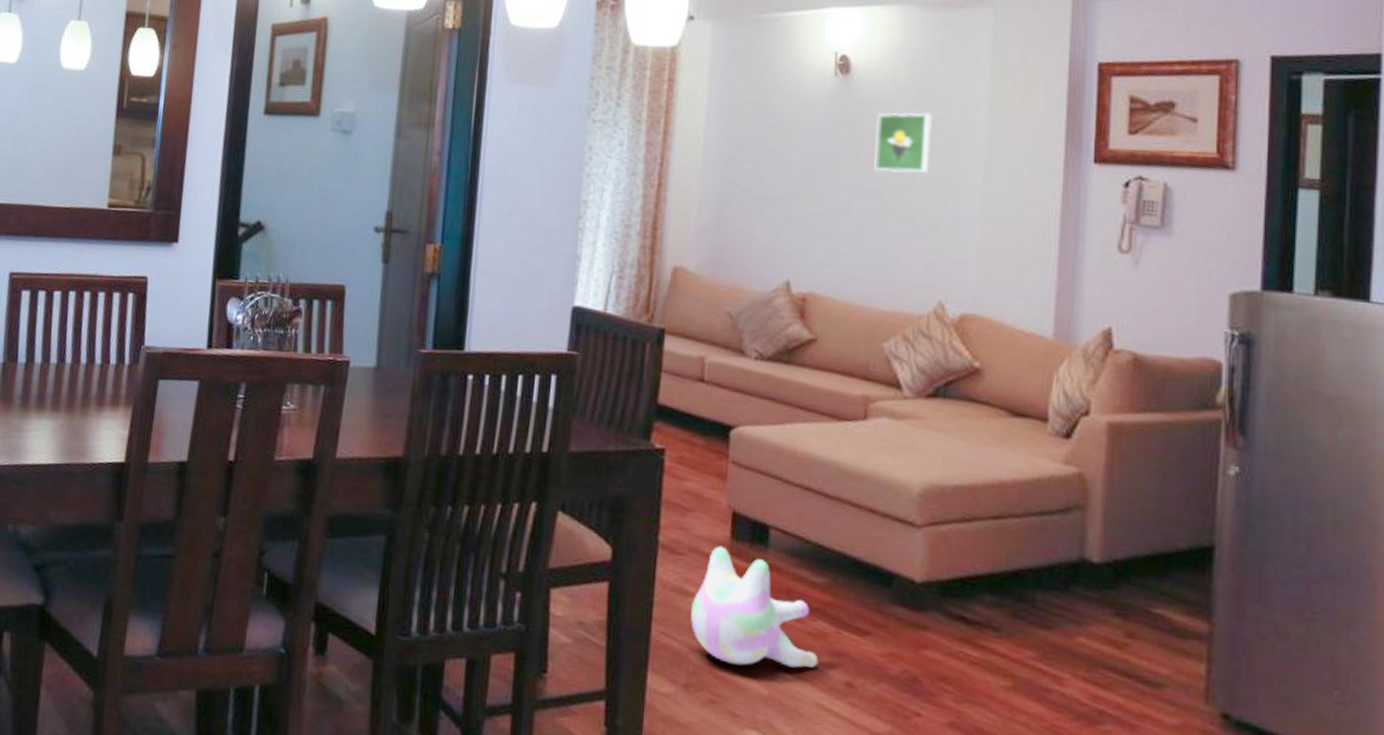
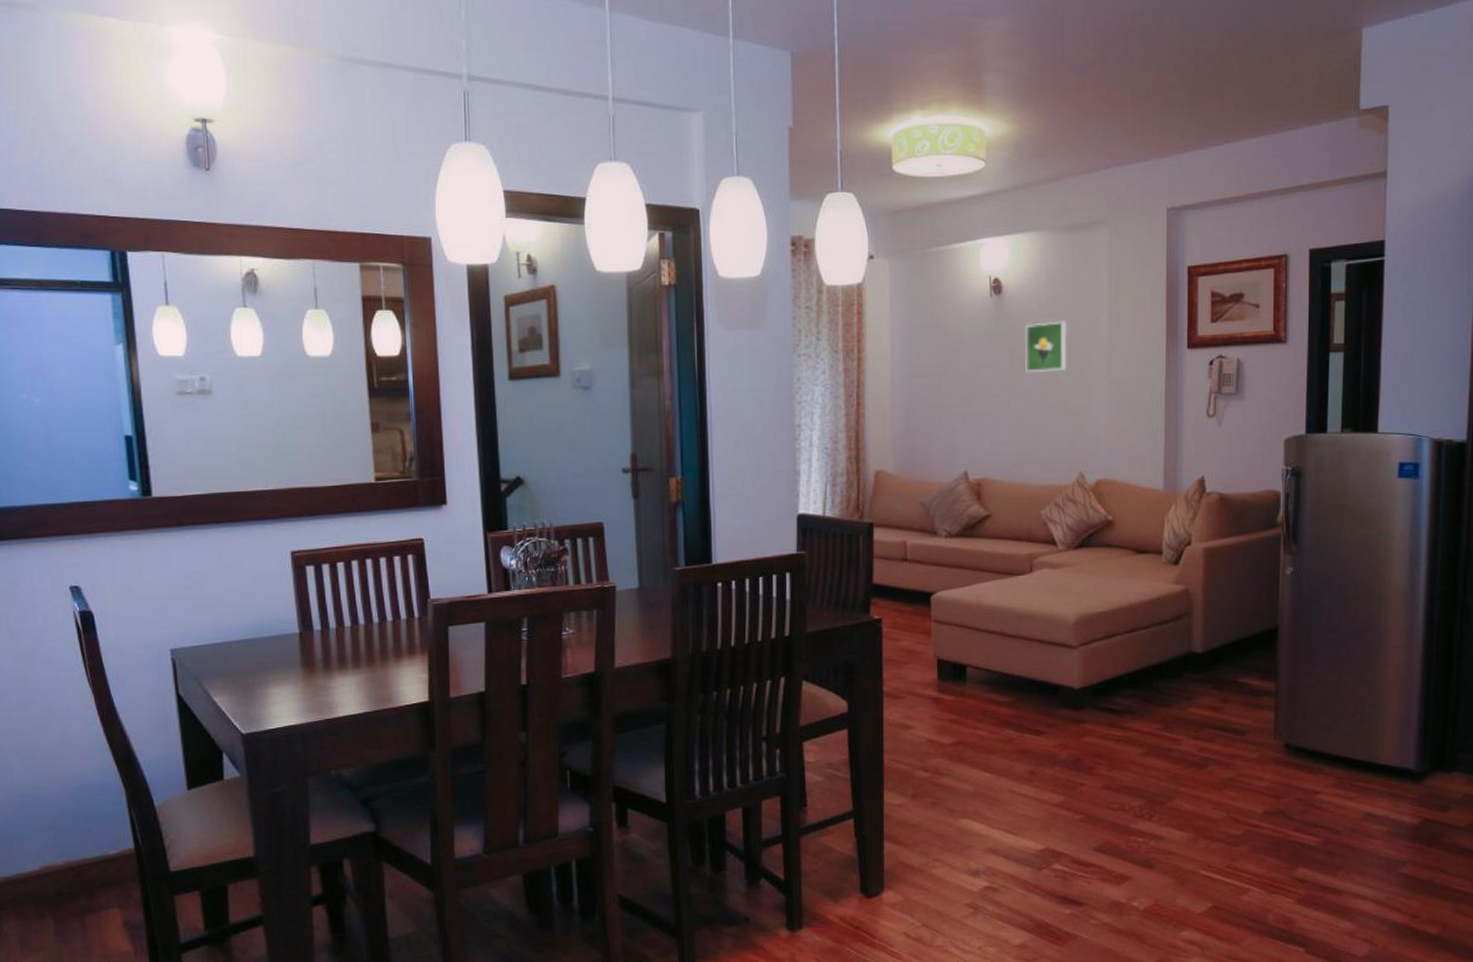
plush toy: present [691,546,819,668] -> none [913,686,1009,774]

